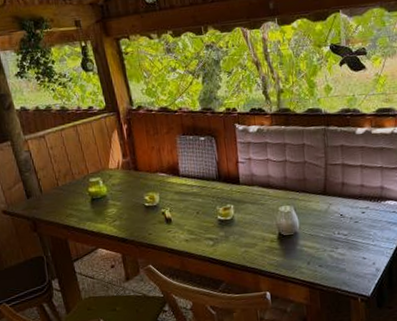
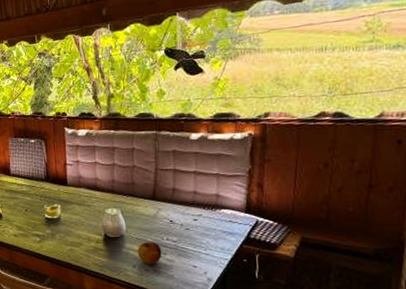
apple: none [310,237,334,260] -> present [137,242,162,265]

